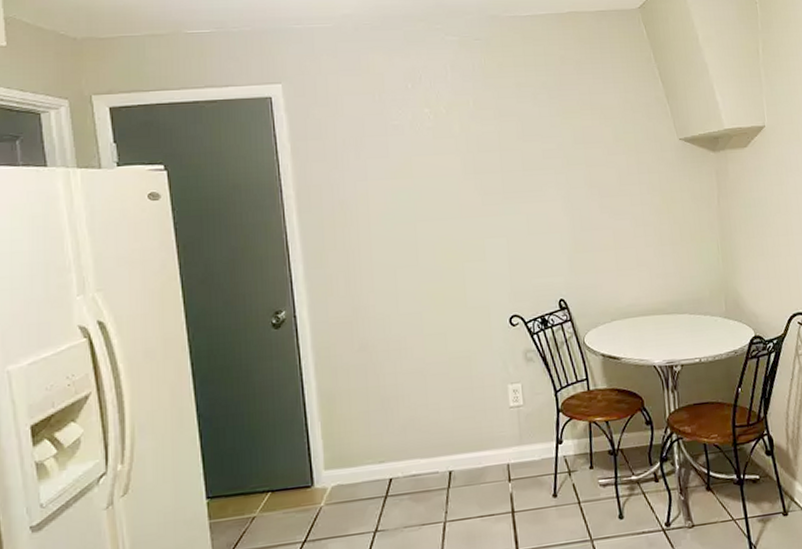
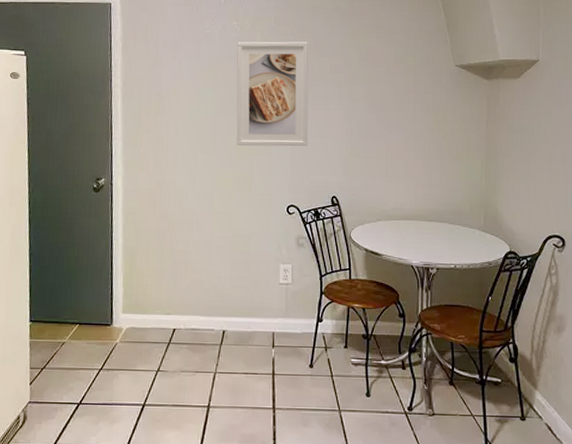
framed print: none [432,126,526,253] -> present [236,41,309,147]

